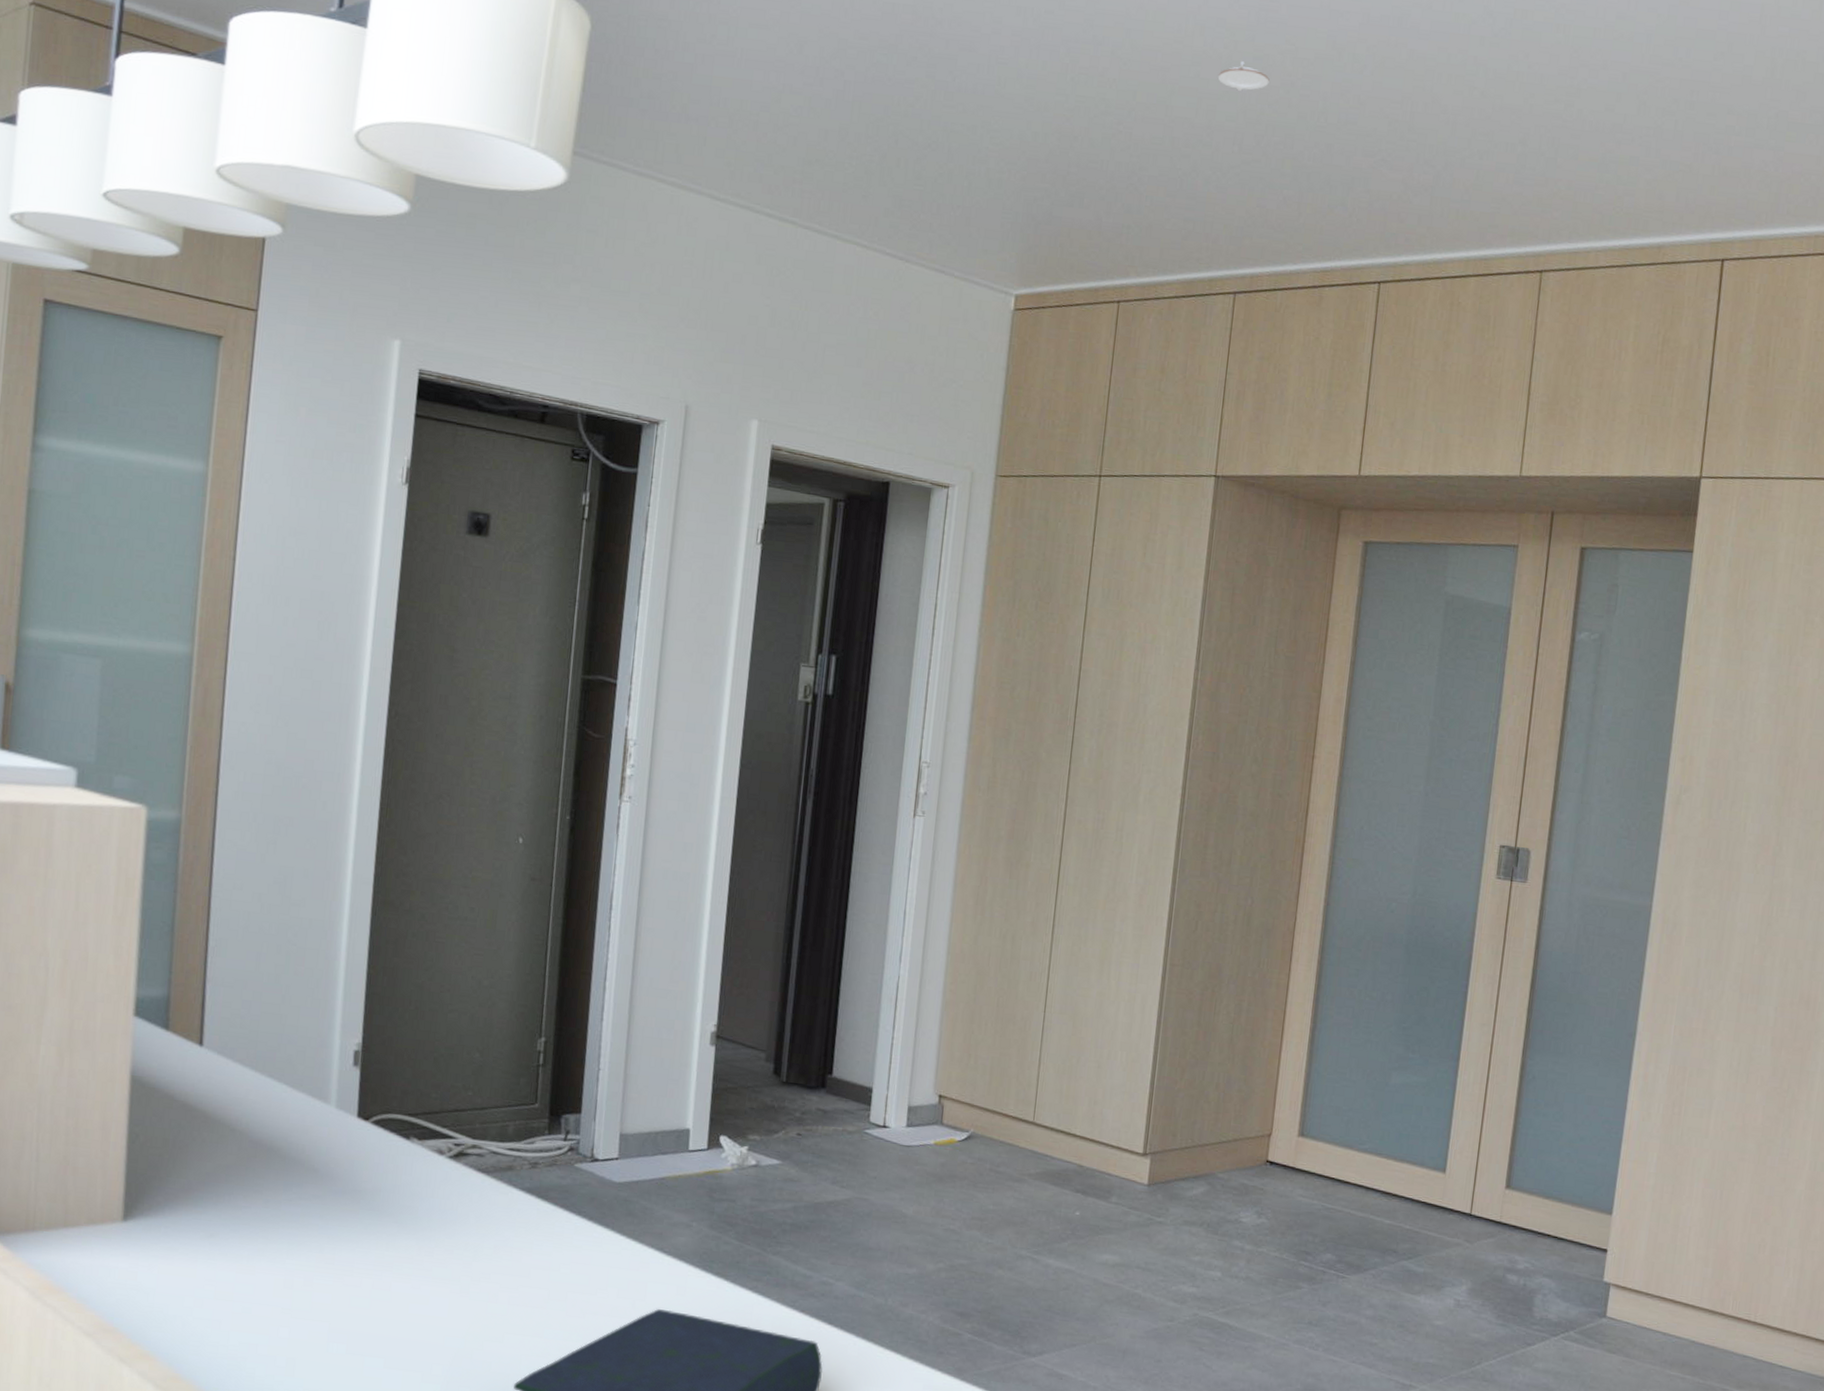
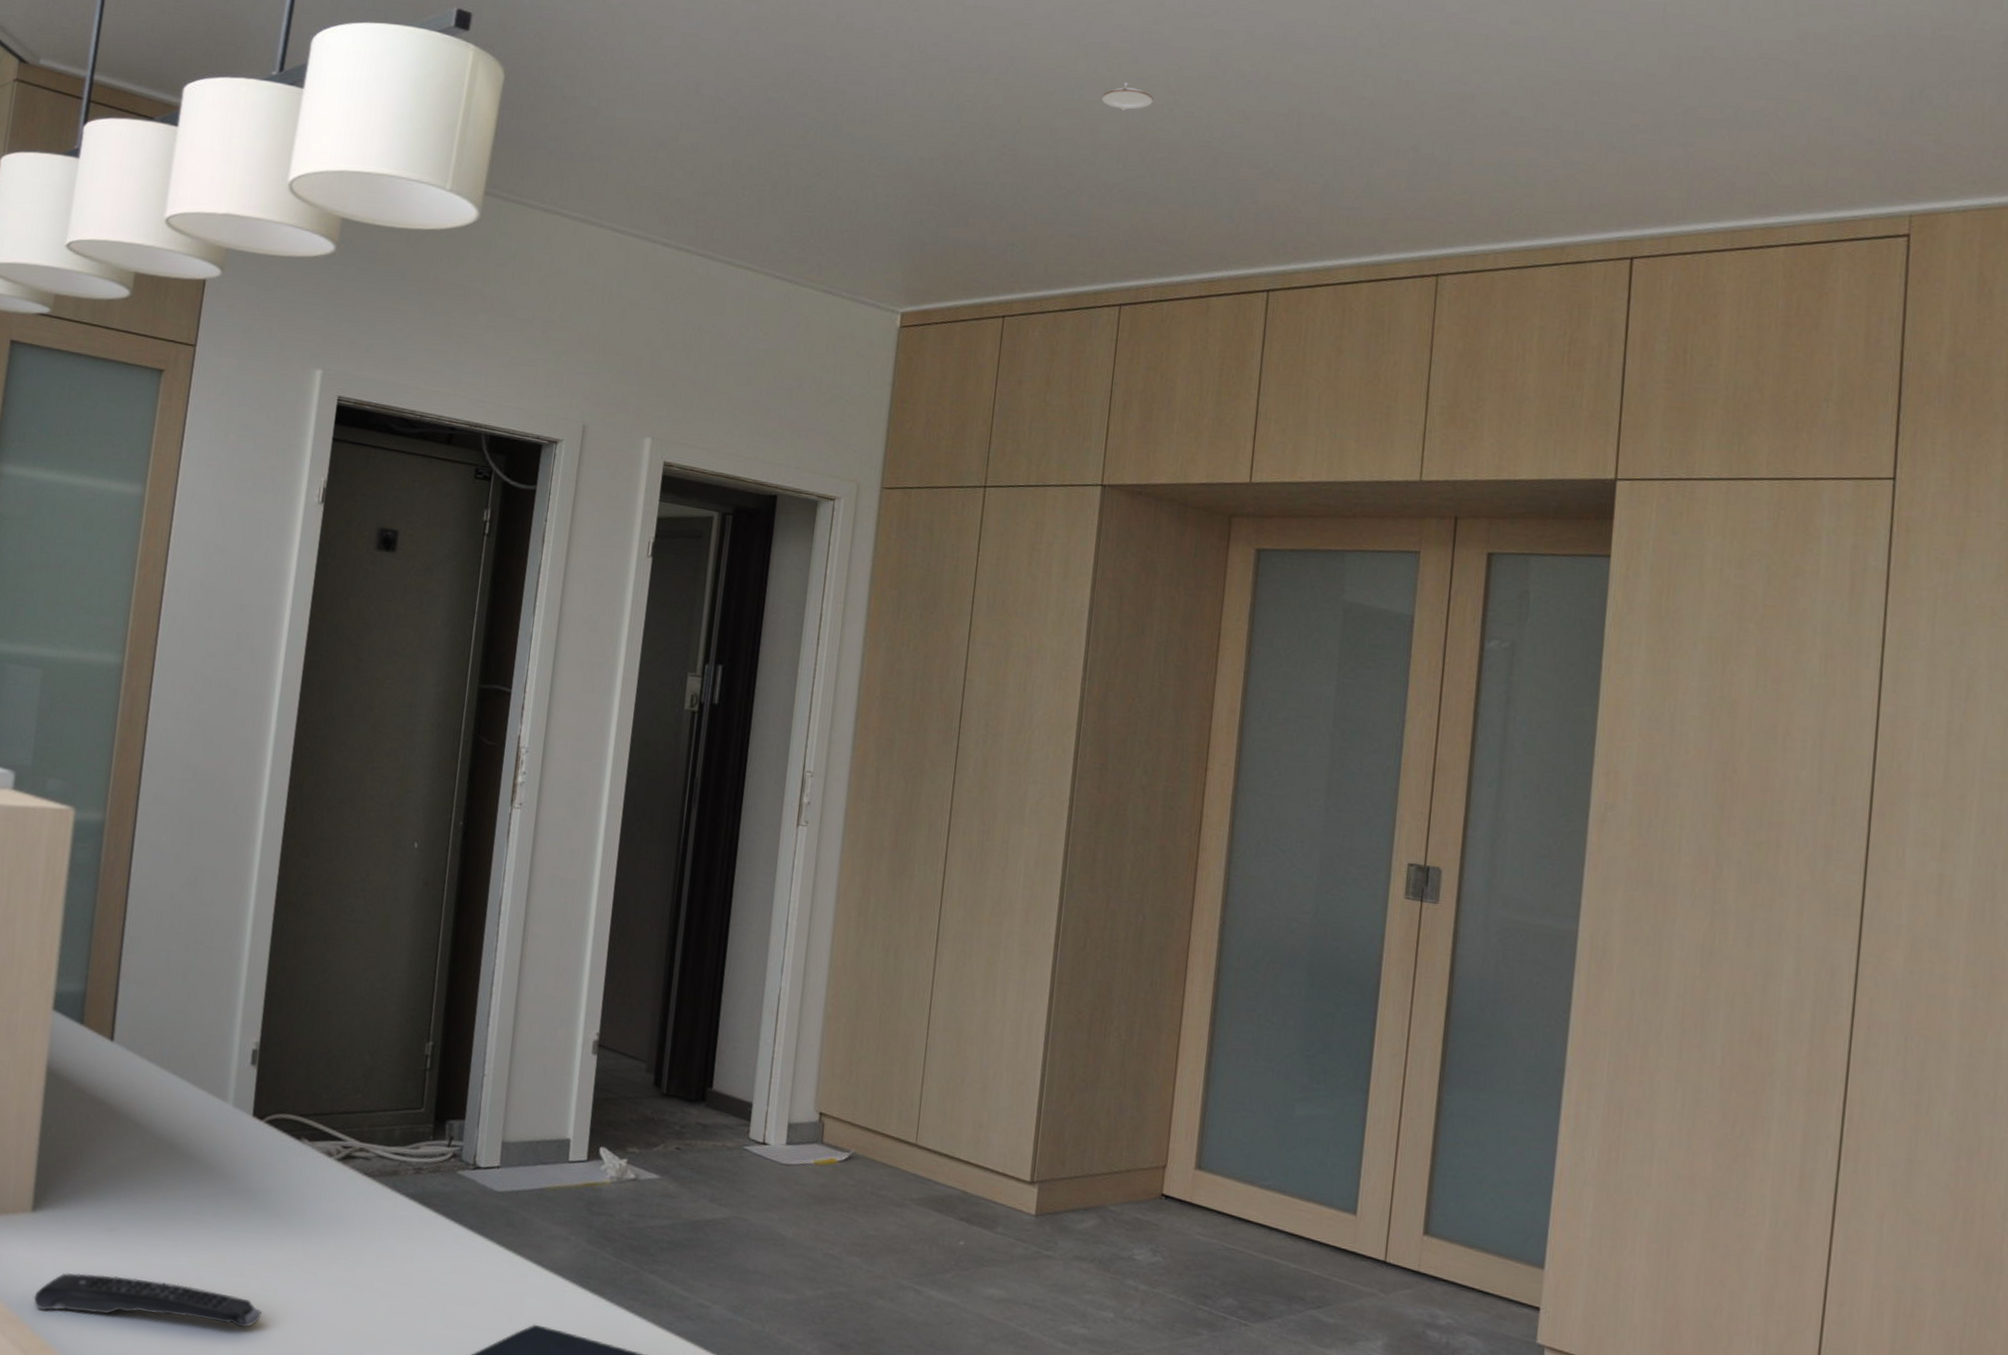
remote control: none [130,1280,376,1326] -> present [33,1273,262,1328]

